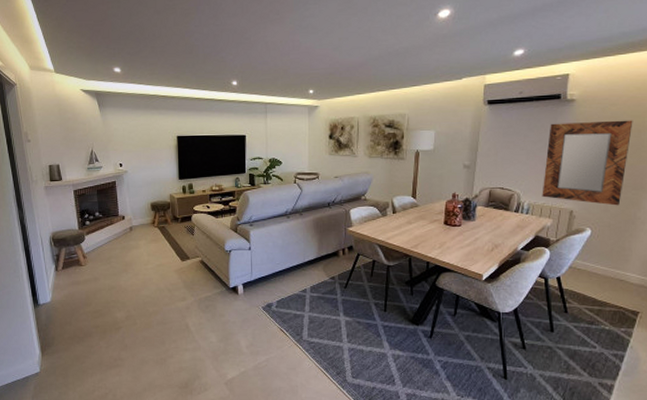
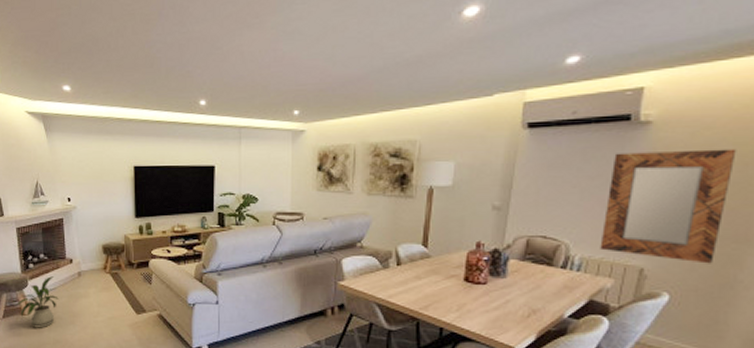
house plant: none [74,231,113,277] -> present [15,276,59,328]

